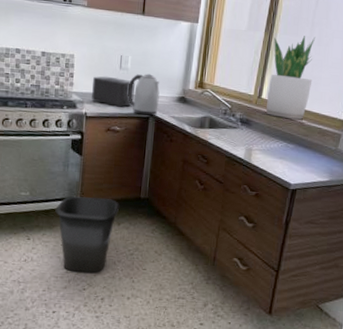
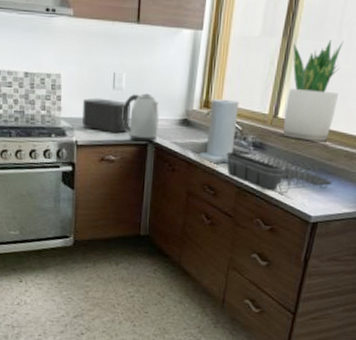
waste bin: present [55,196,119,274] -> none [48,234,117,317]
paper towel: none [193,80,229,137] -> present [198,98,239,164]
dish rack: none [217,126,309,163] -> present [226,152,333,193]

